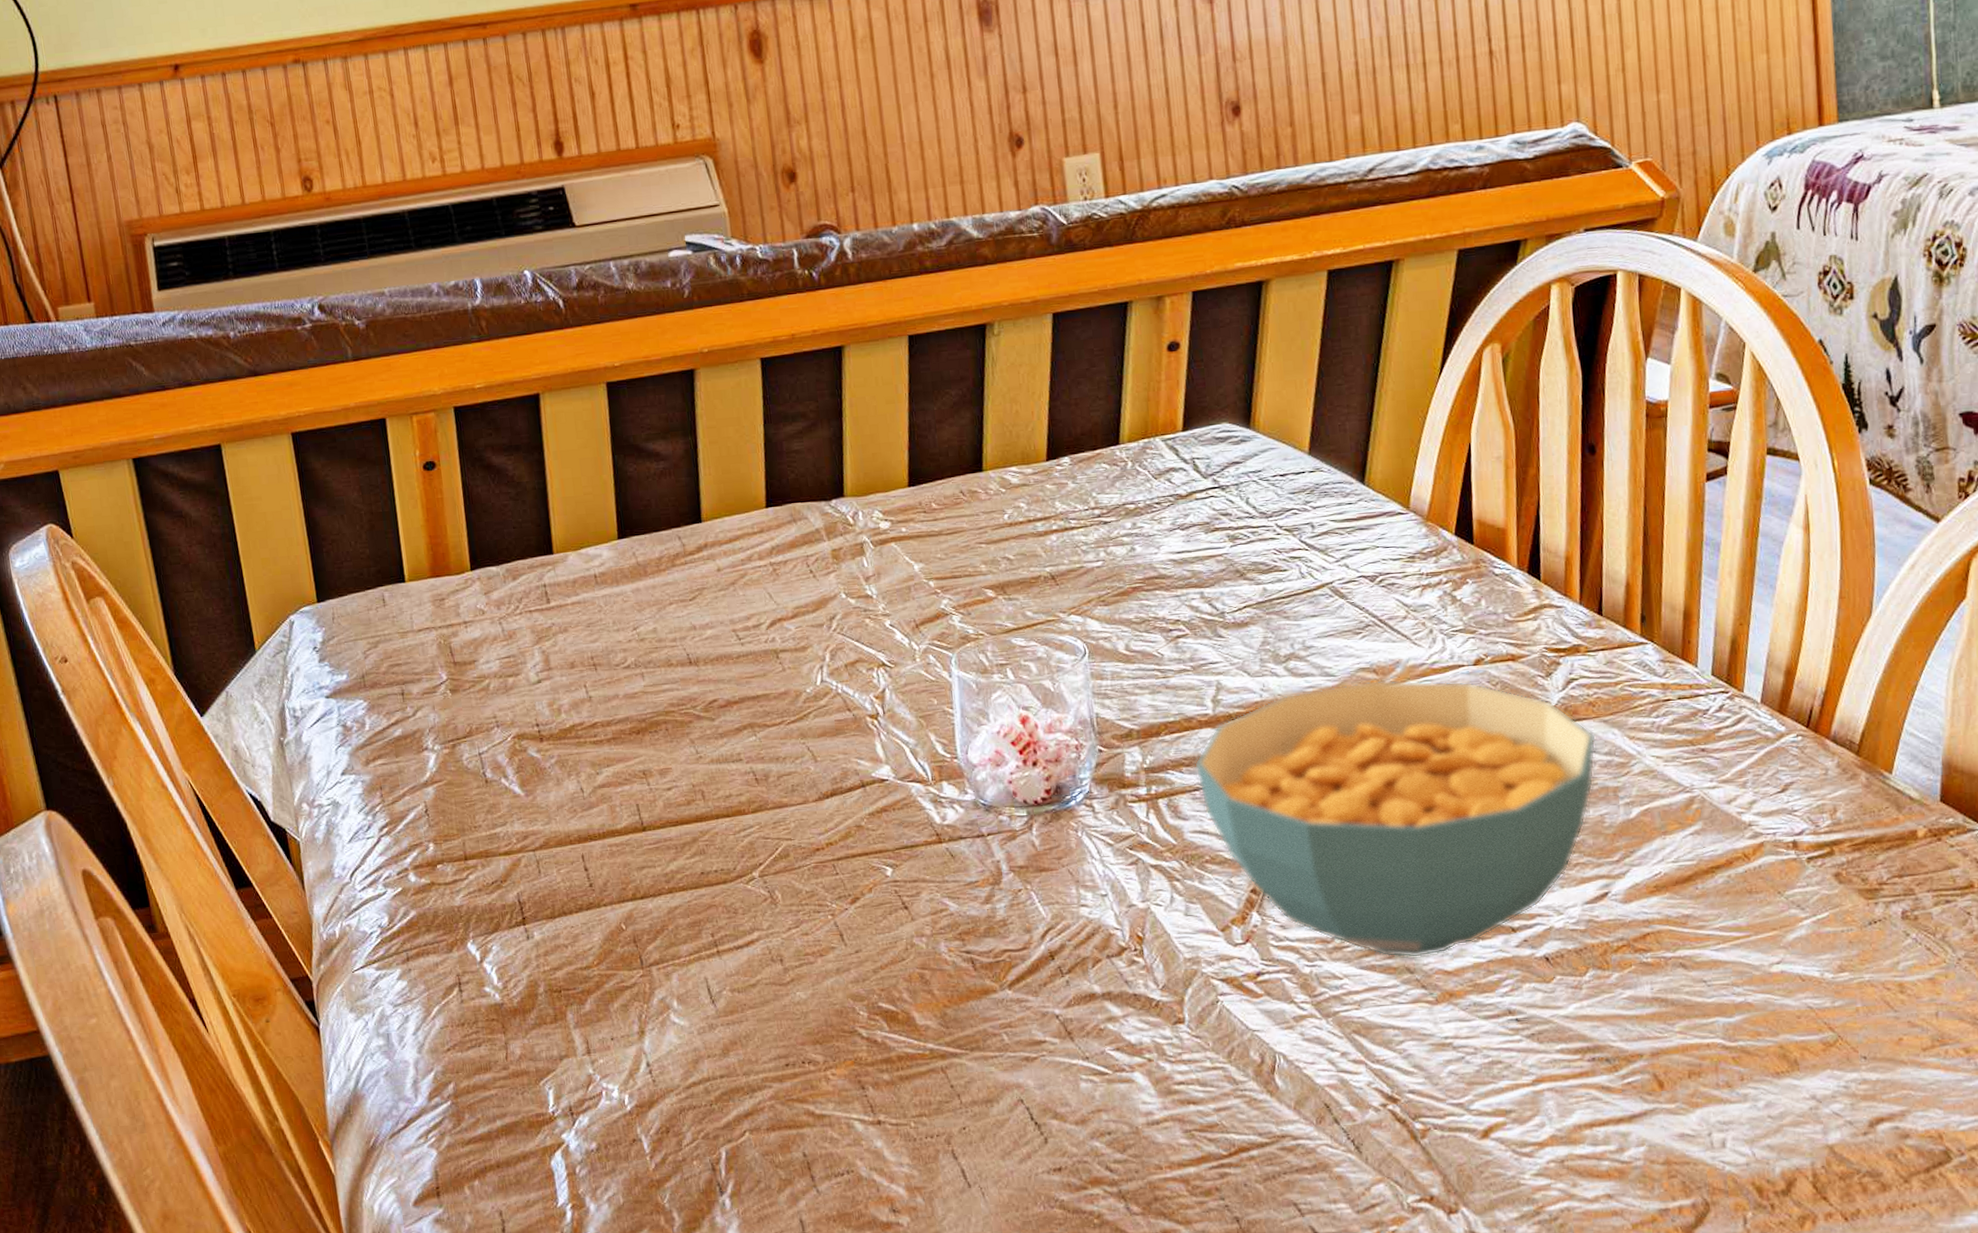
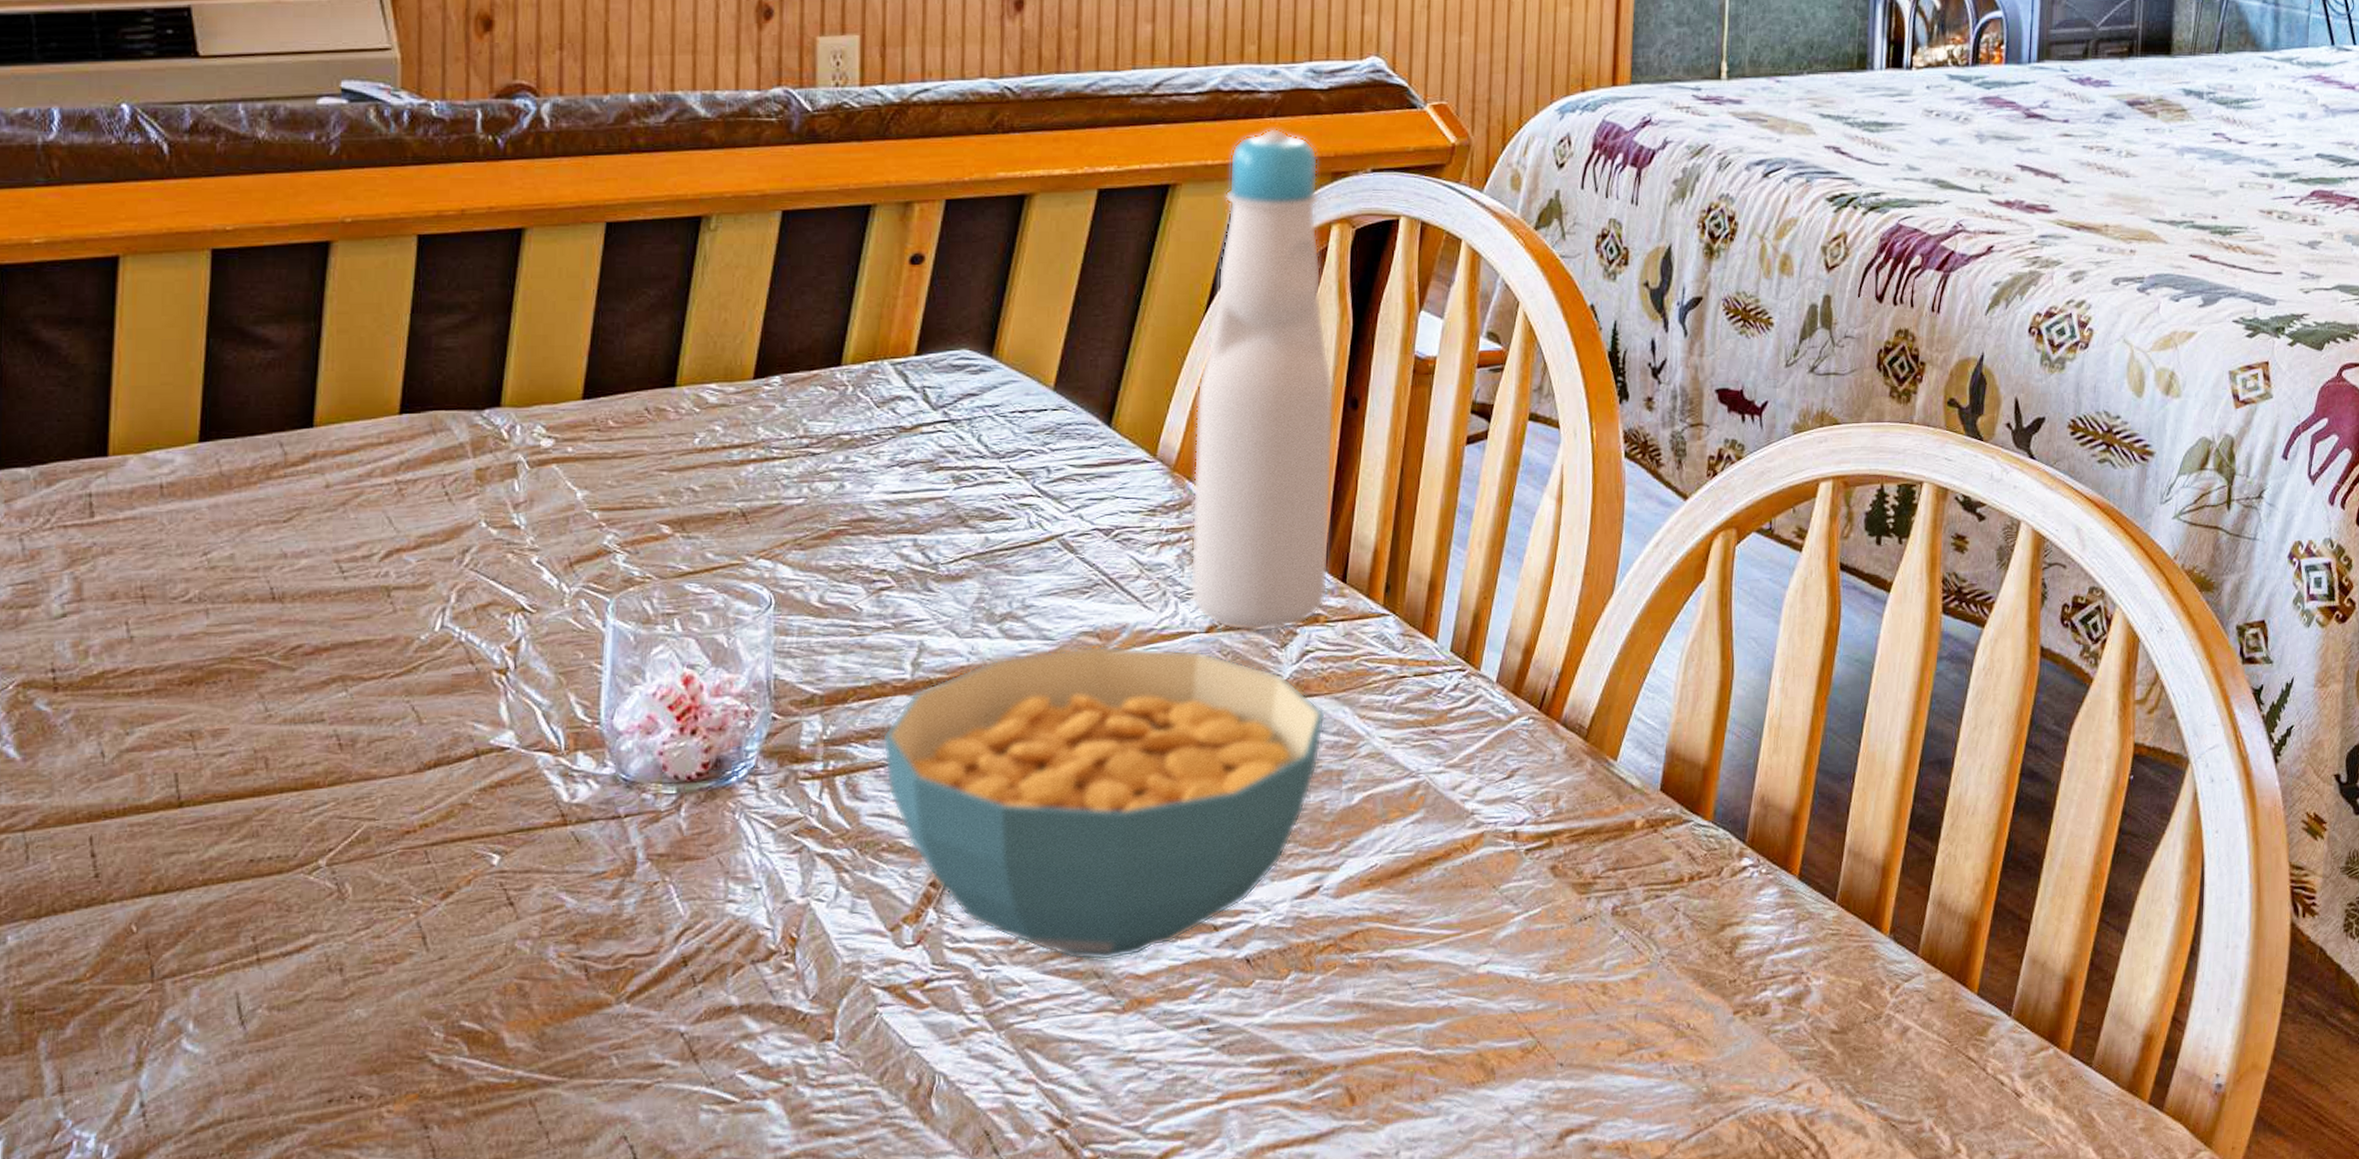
bottle: none [1440,199,1586,664] -> present [1190,129,1335,632]

